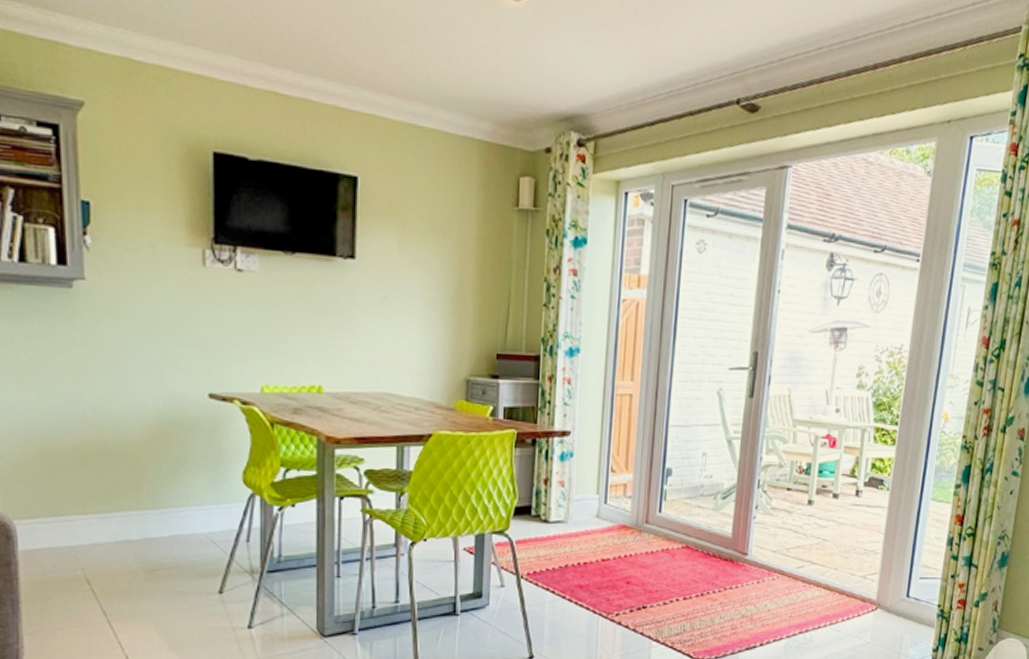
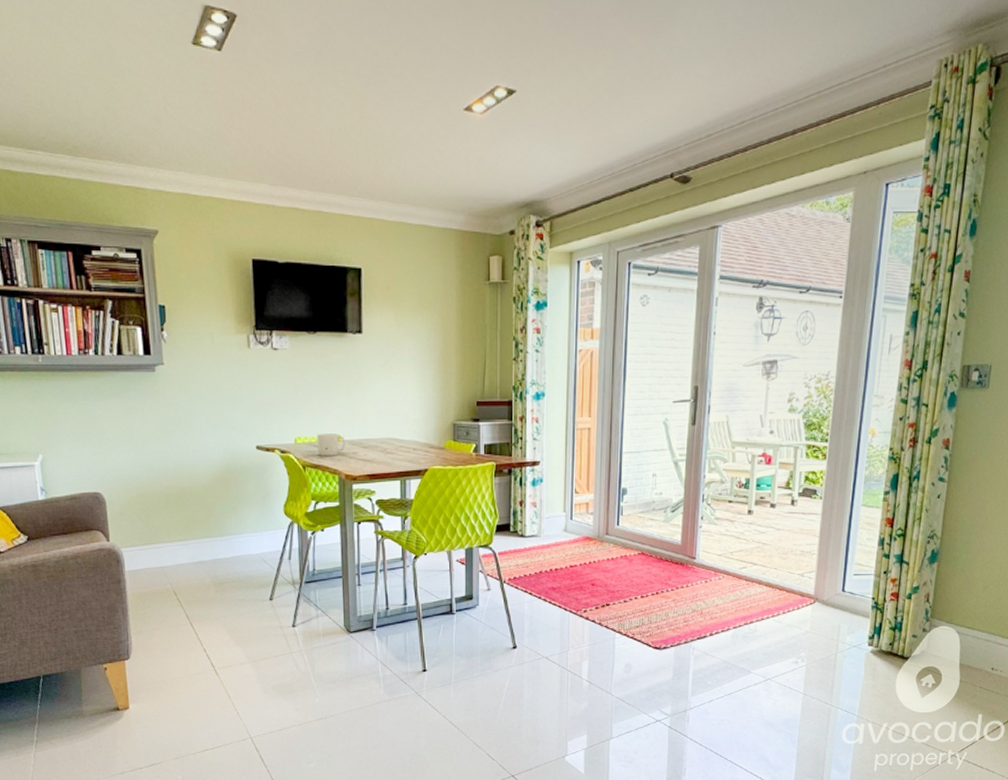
mug: none [291,382,328,412] -> present [317,434,346,456]

